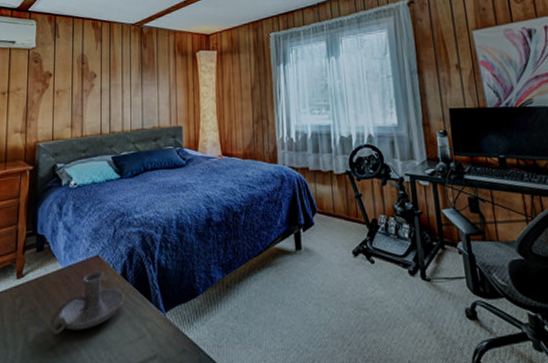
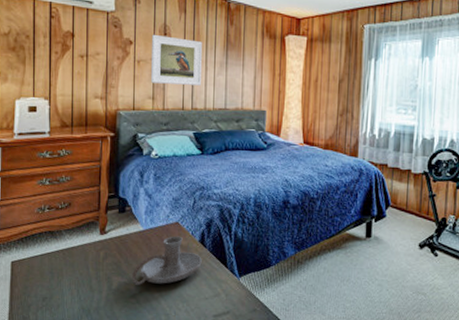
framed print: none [69,64,119,112] -> present [150,34,203,85]

